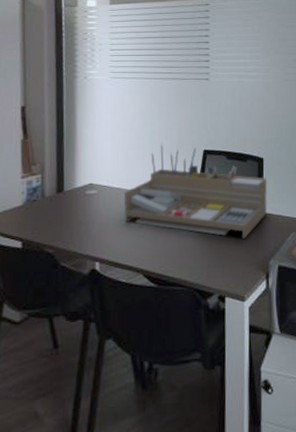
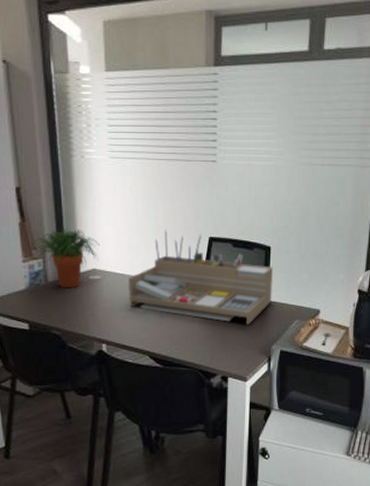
potted plant: none [34,144,99,204] -> present [33,229,101,289]

